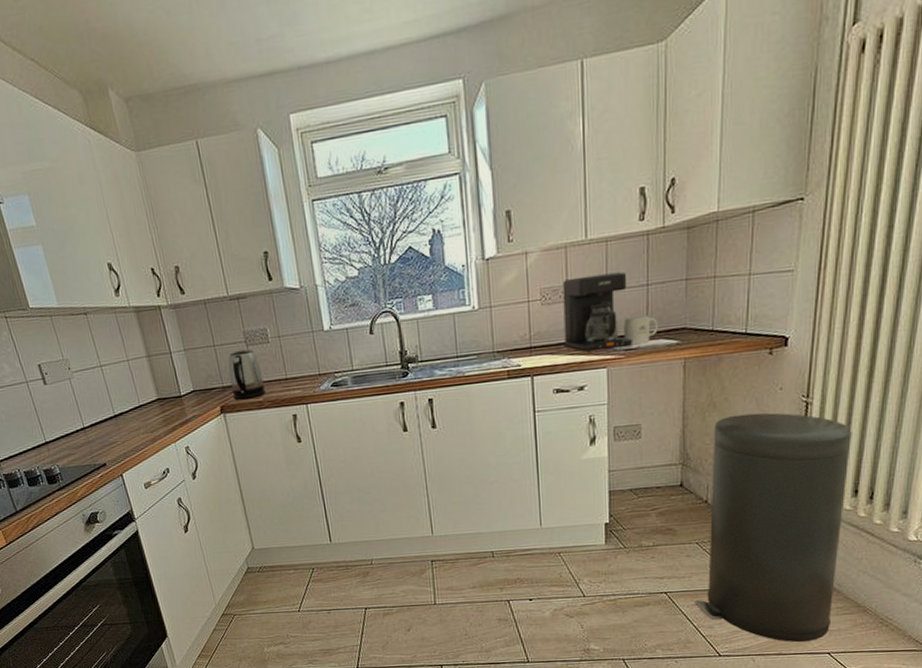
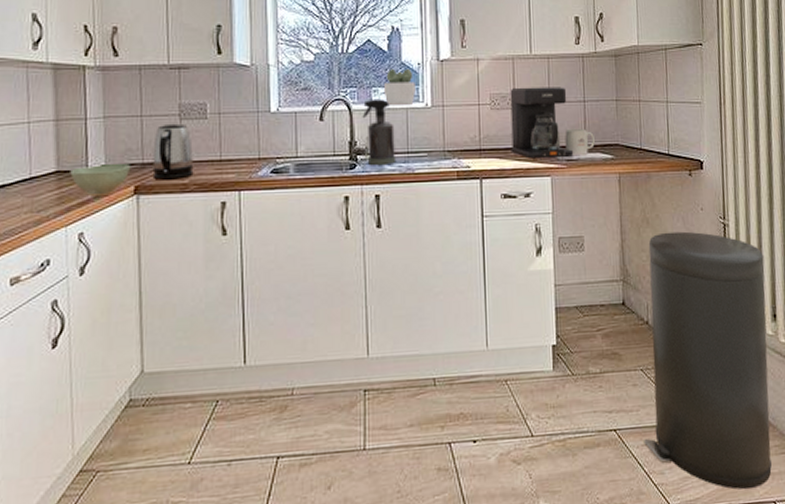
bowl: none [168,388,215,418] -> present [70,164,131,197]
spray bottle: none [409,306,447,372] -> present [362,99,397,166]
succulent plant: none [428,271,461,313] -> present [383,68,415,106]

